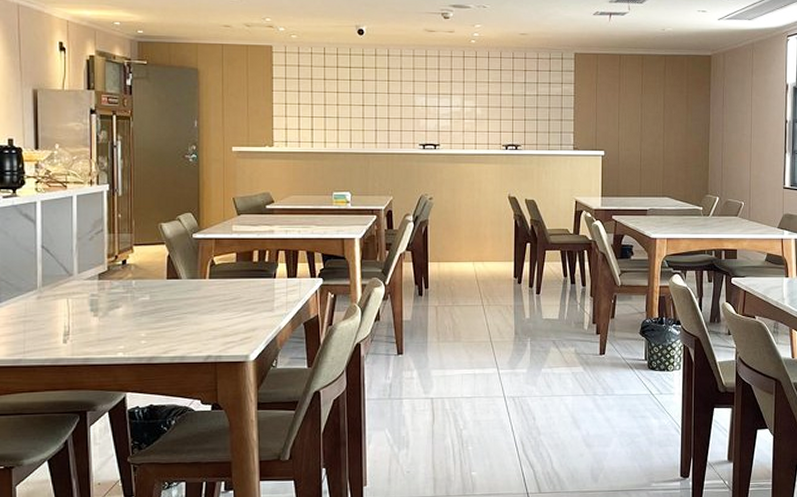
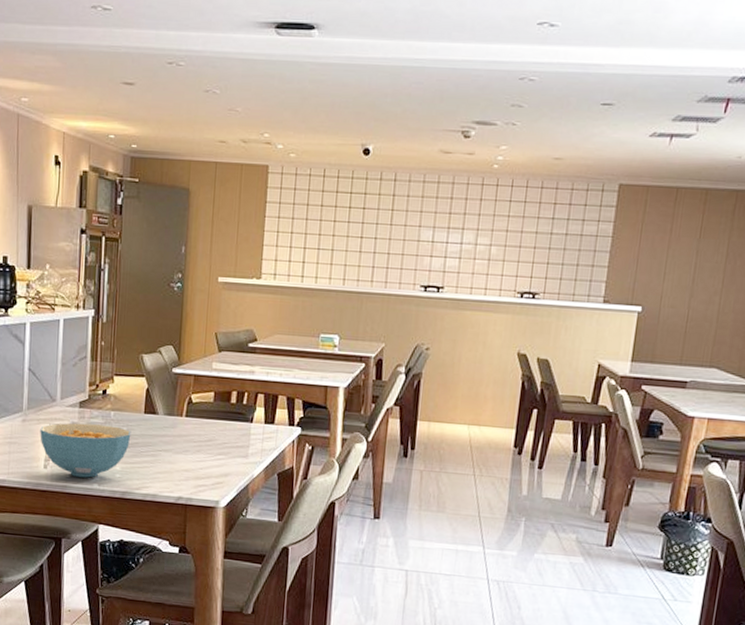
cereal bowl: none [57,294,155,348] -> present [40,423,131,478]

